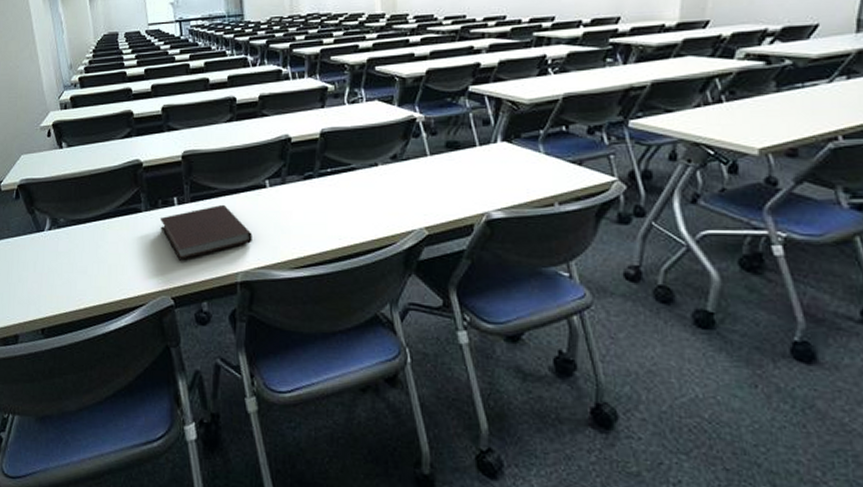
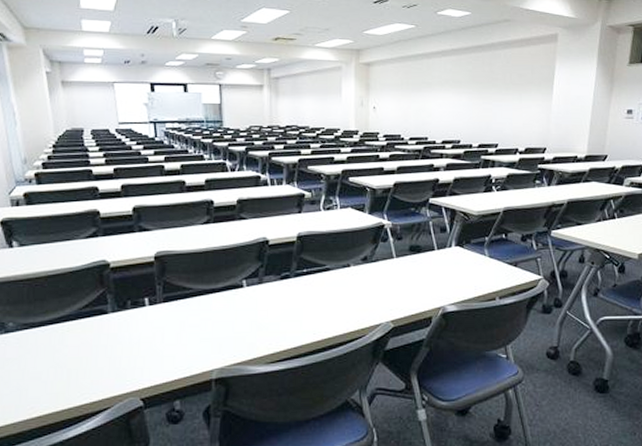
notebook: present [161,204,252,261] -> none [129,304,228,361]

